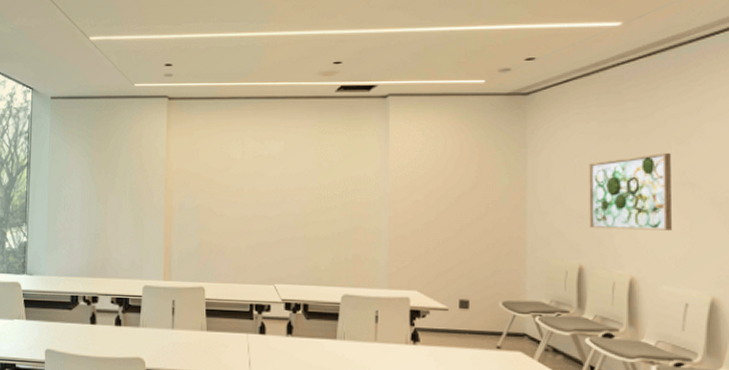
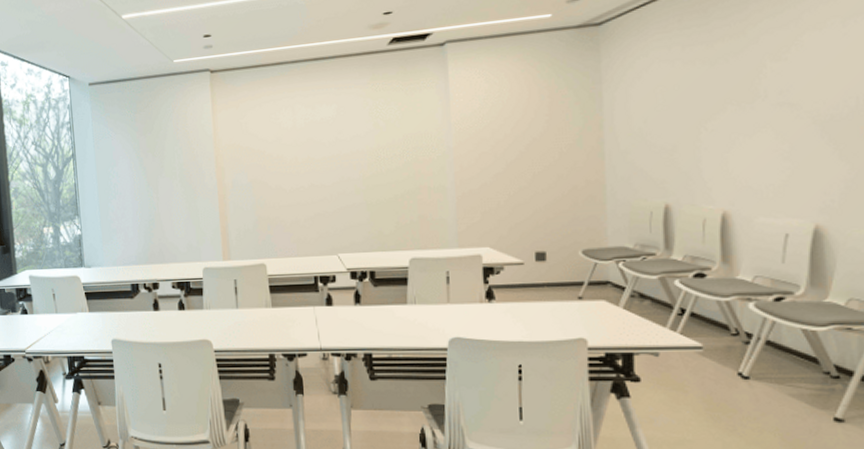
wall art: present [589,153,672,231] -> none [672,72,768,164]

